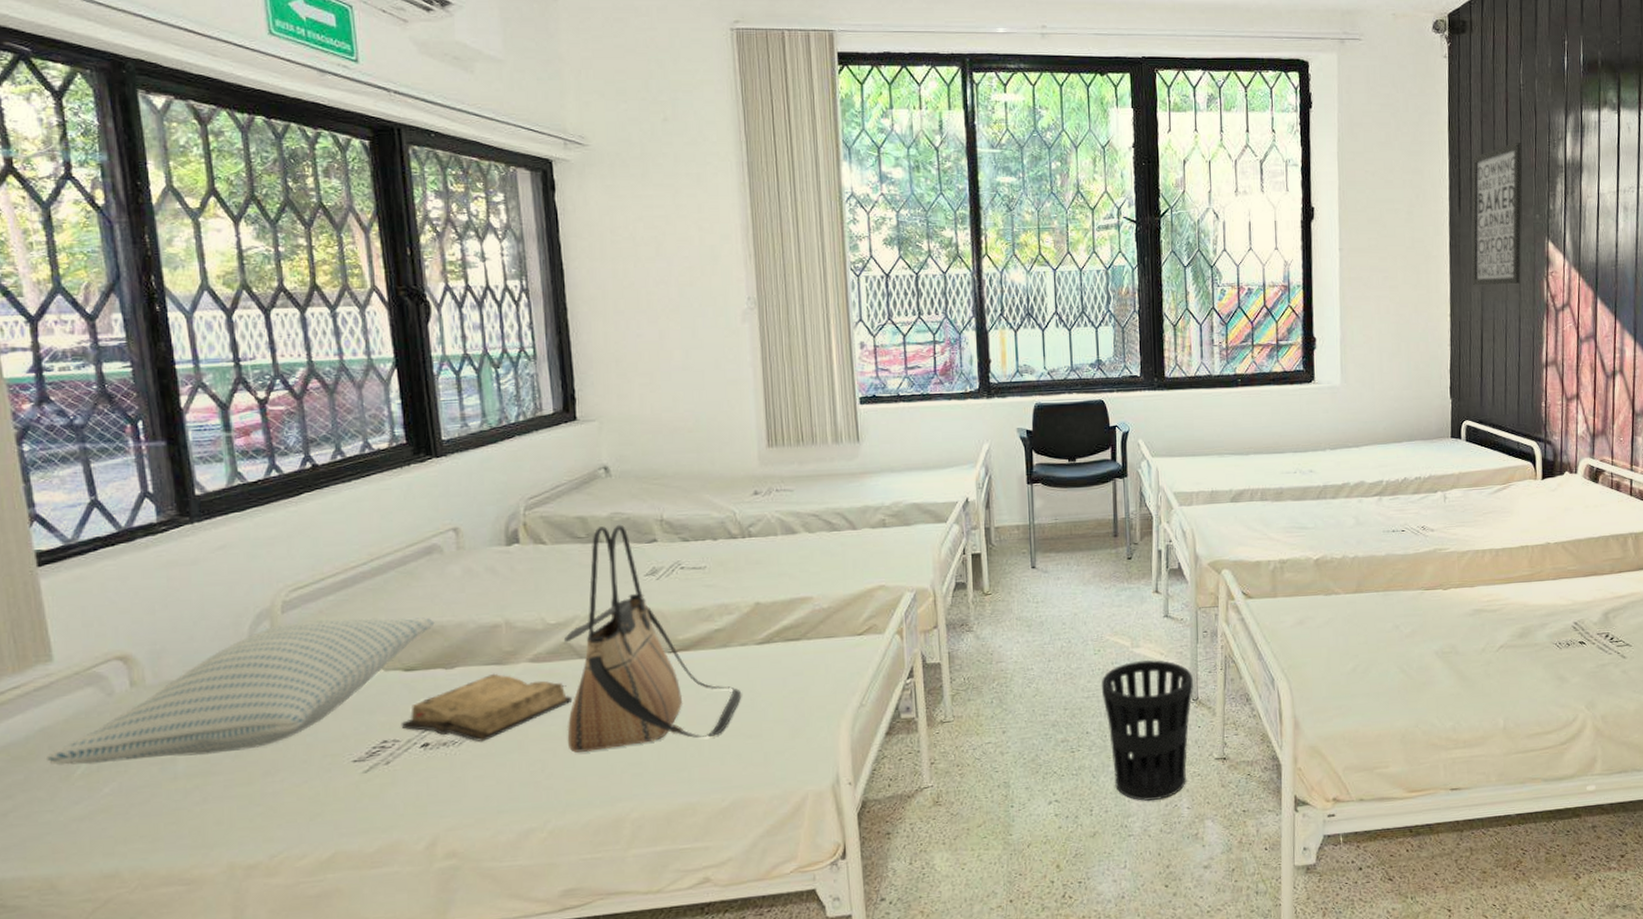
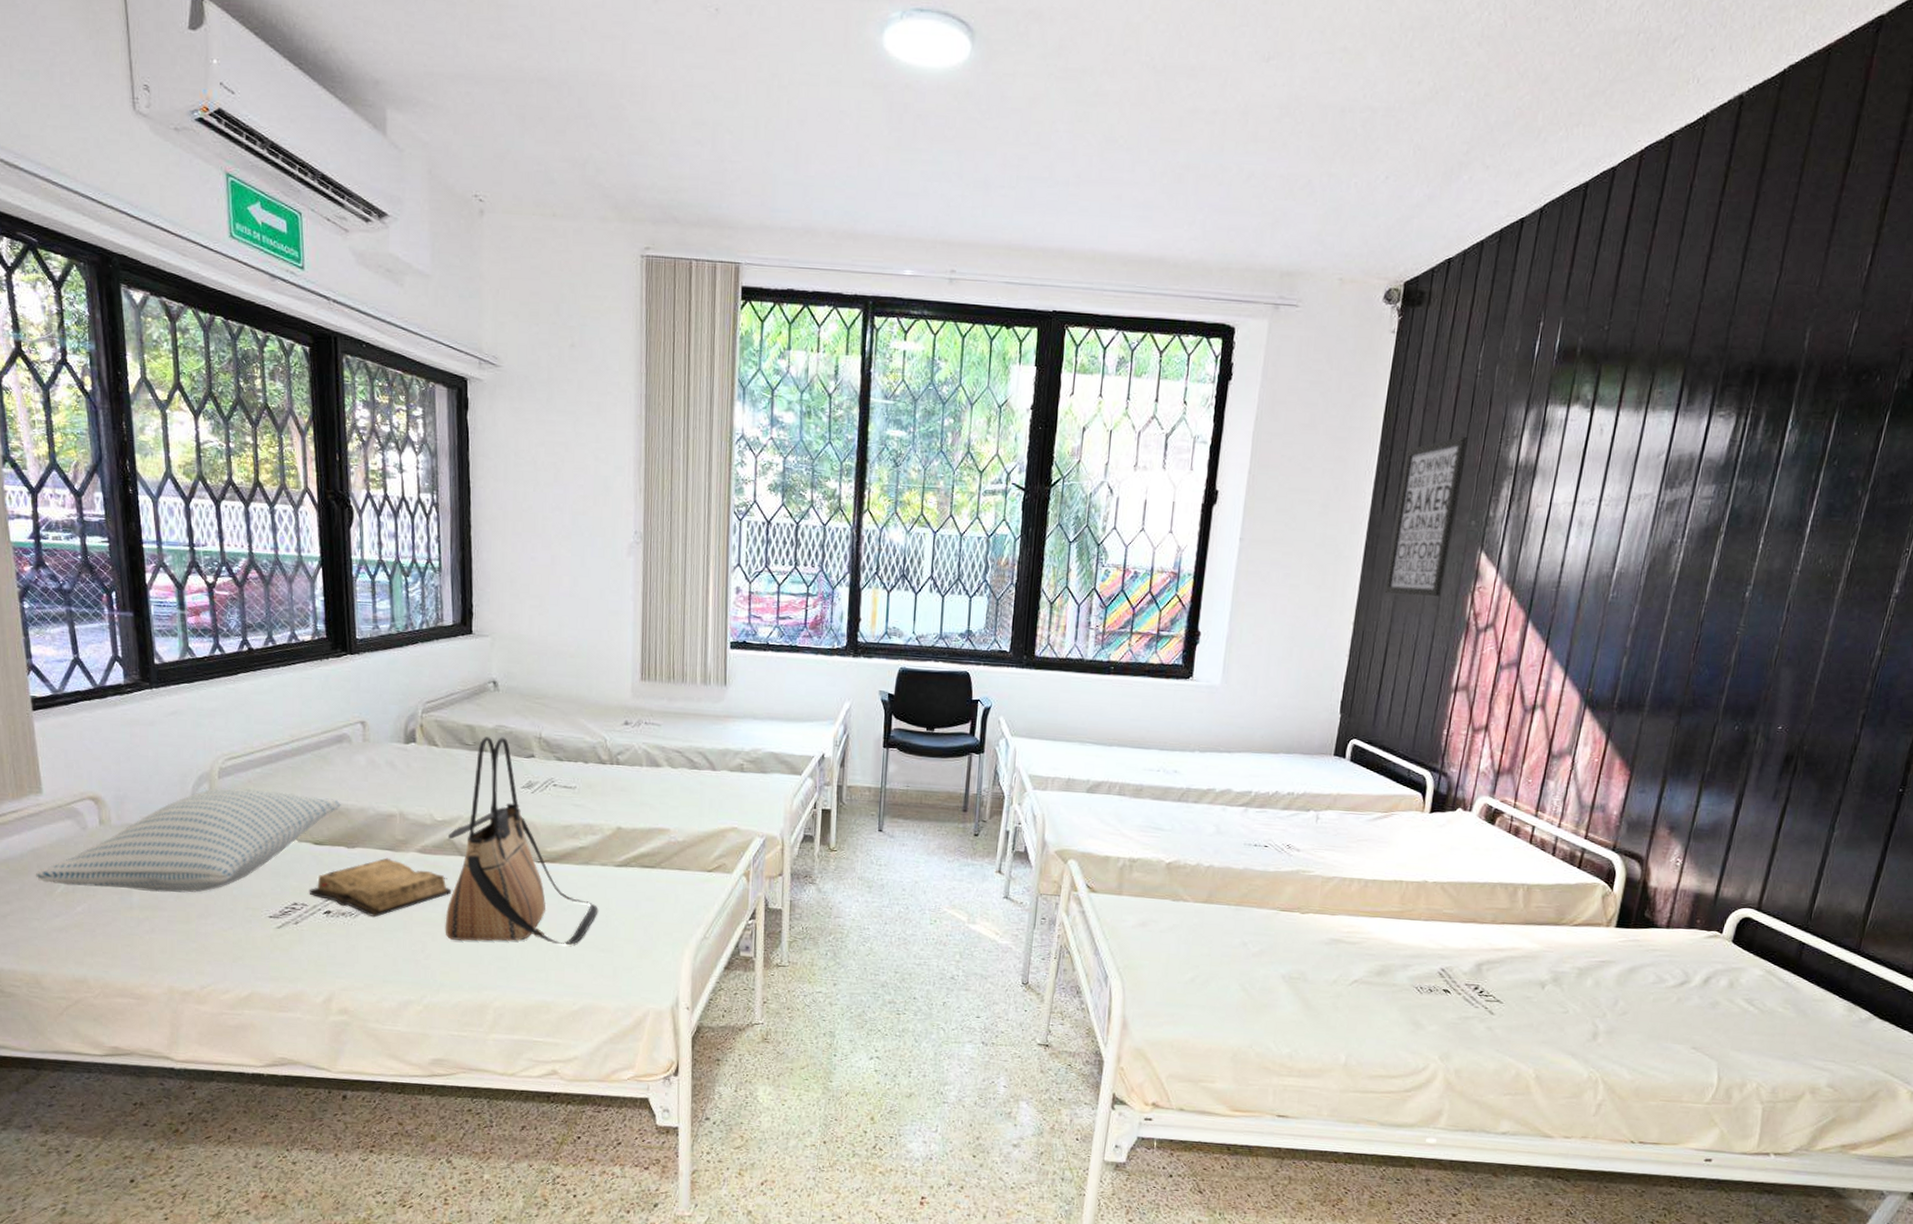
wastebasket: present [1101,659,1193,801] -> none [933,937,1025,1074]

